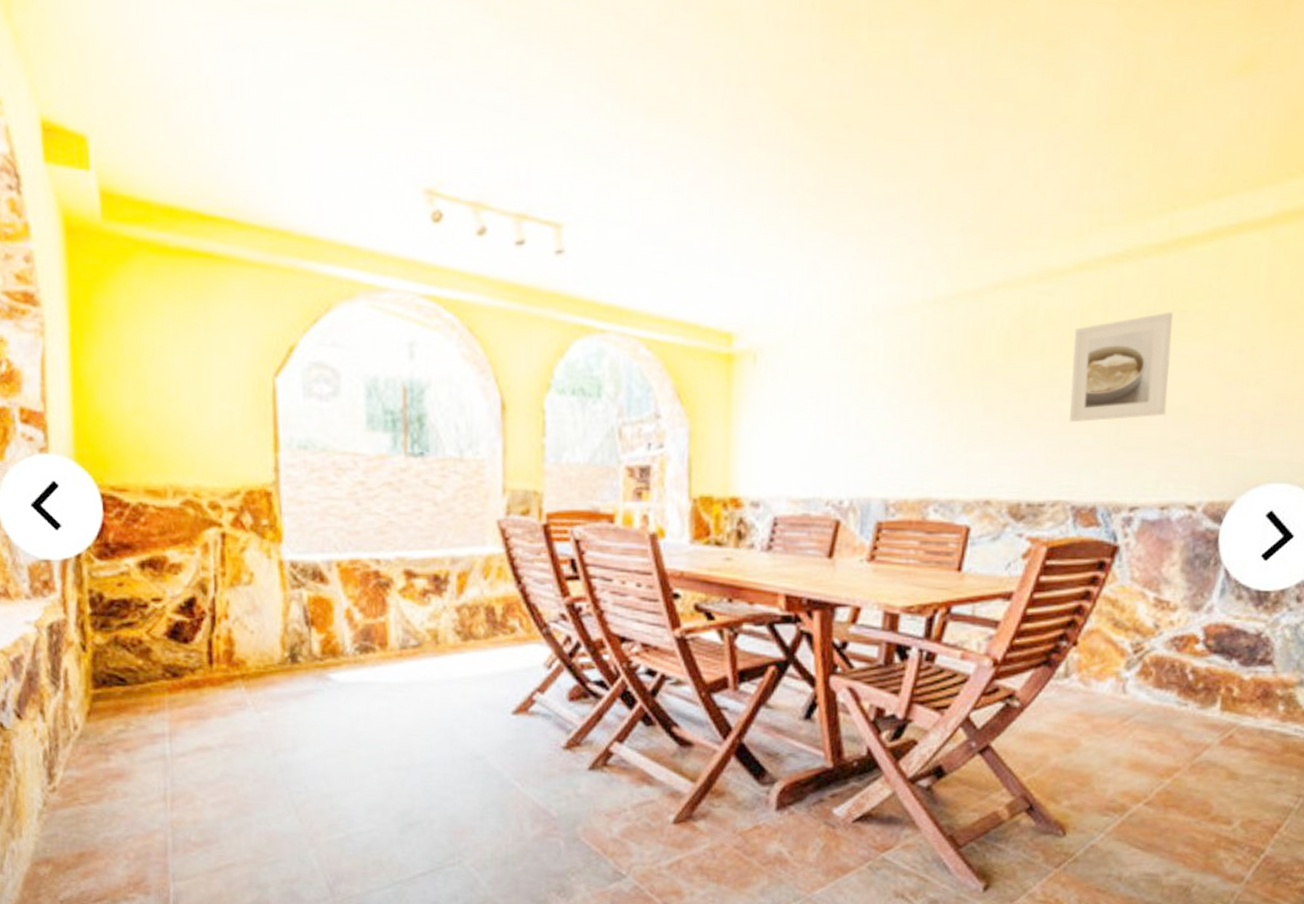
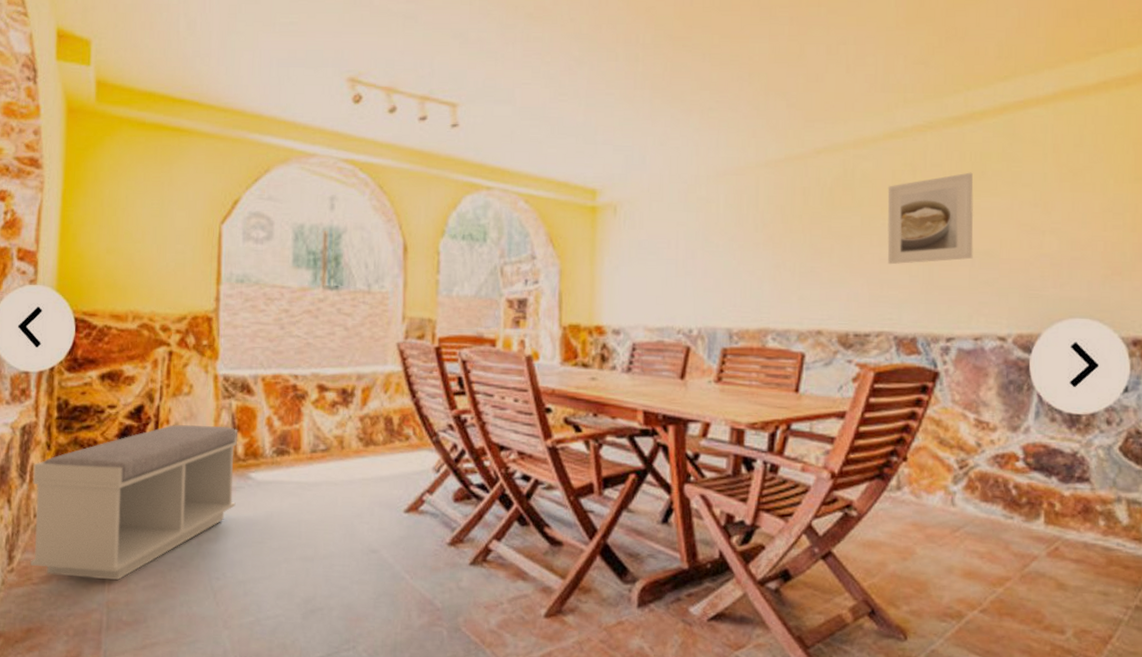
bench: none [67,620,315,797] -> present [30,425,238,580]

